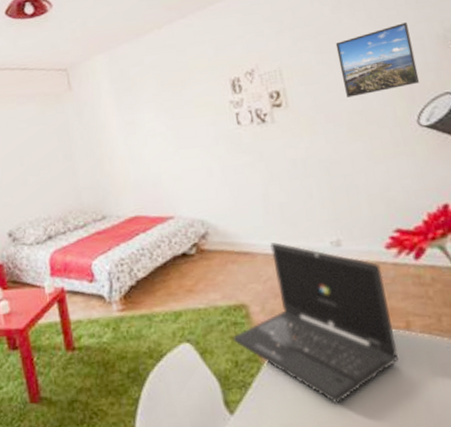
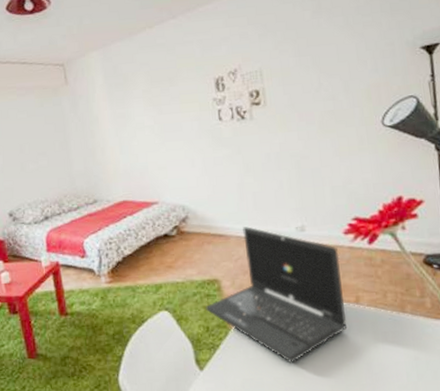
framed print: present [335,22,420,97] -> none [313,29,387,98]

